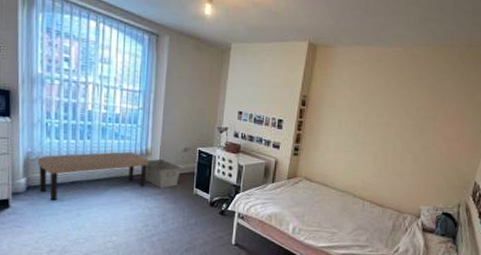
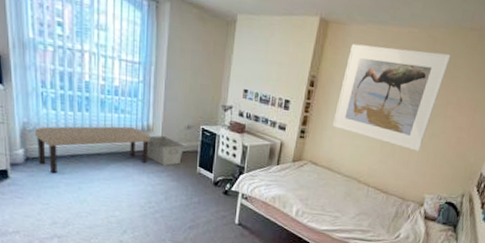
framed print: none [325,64,435,163] -> present [332,43,451,152]

